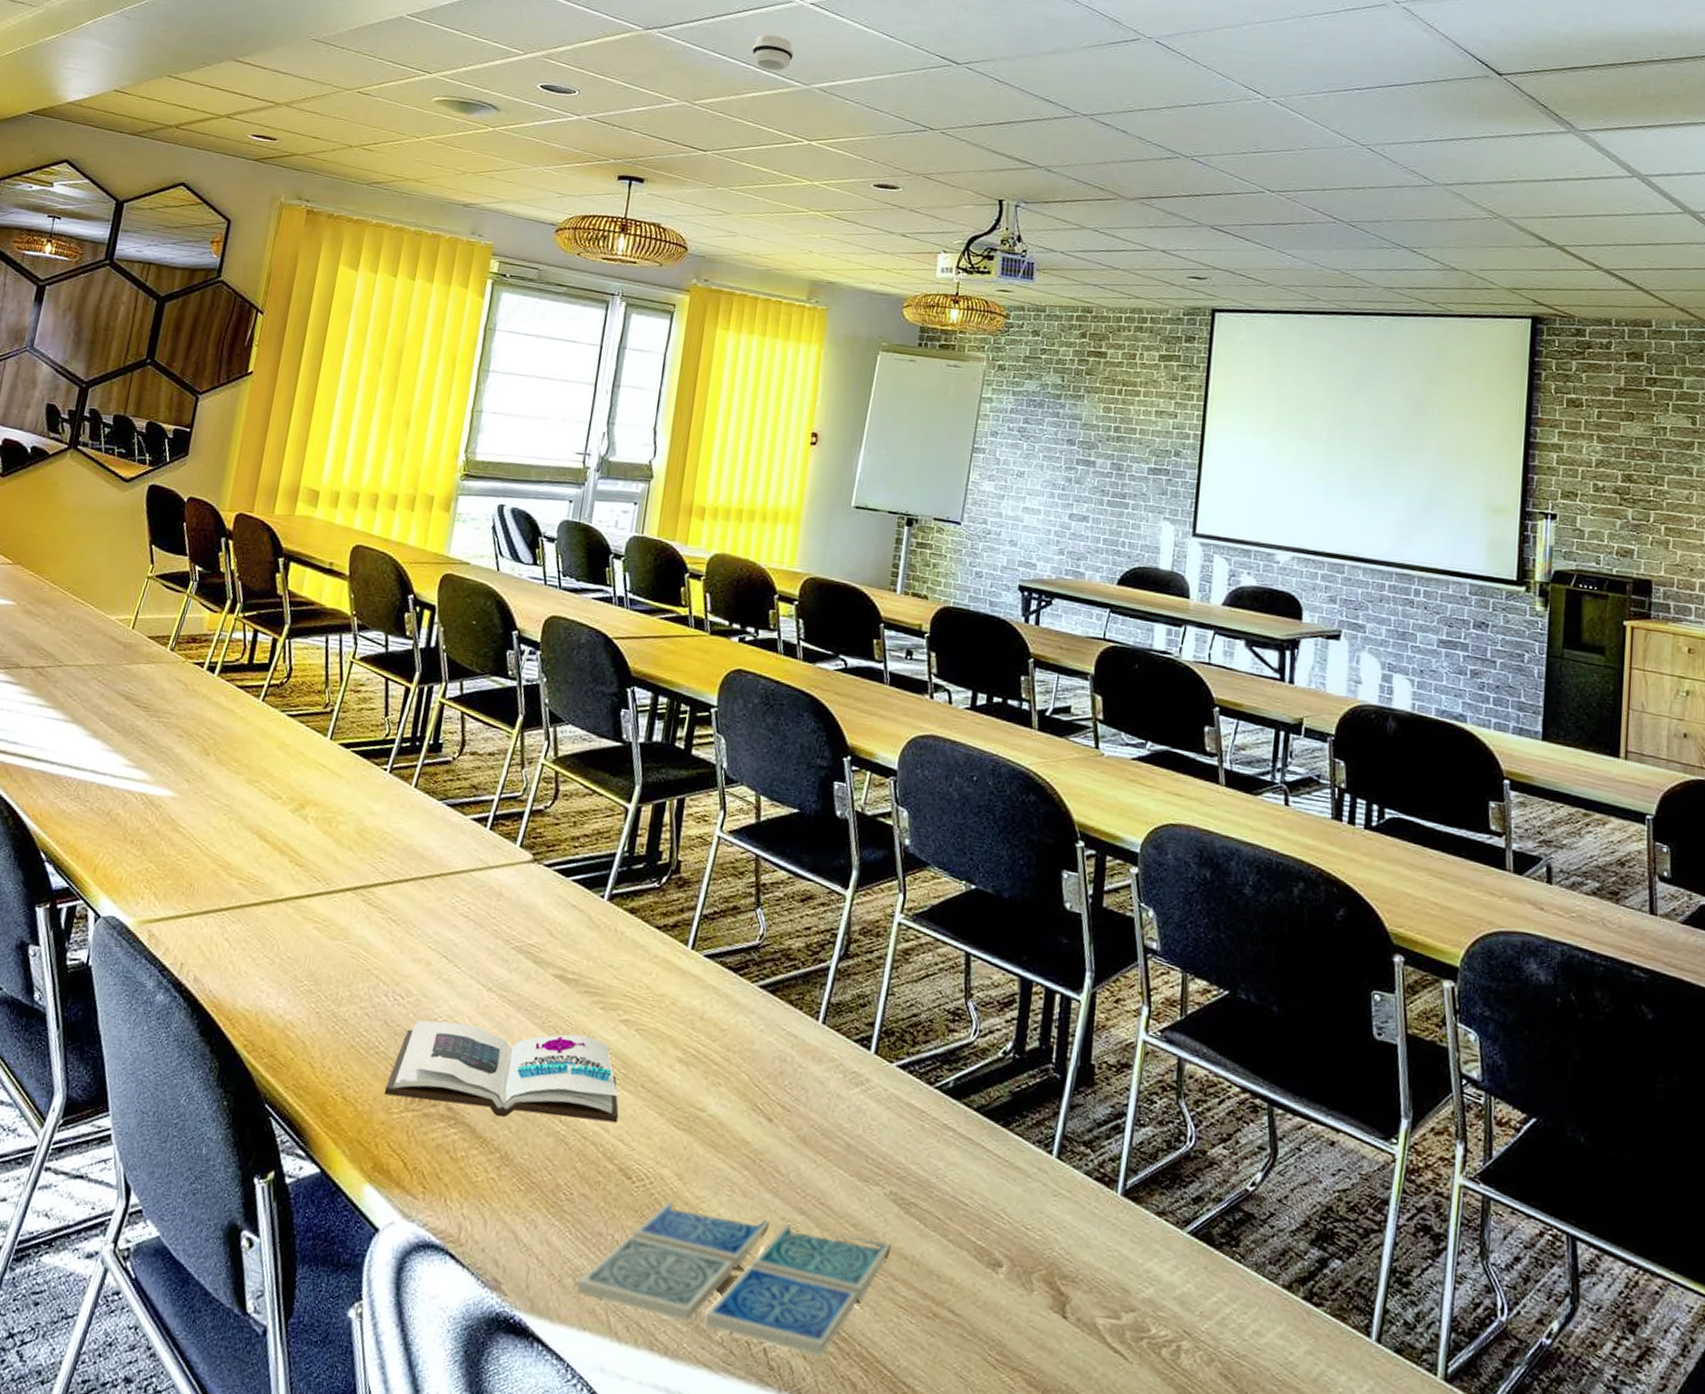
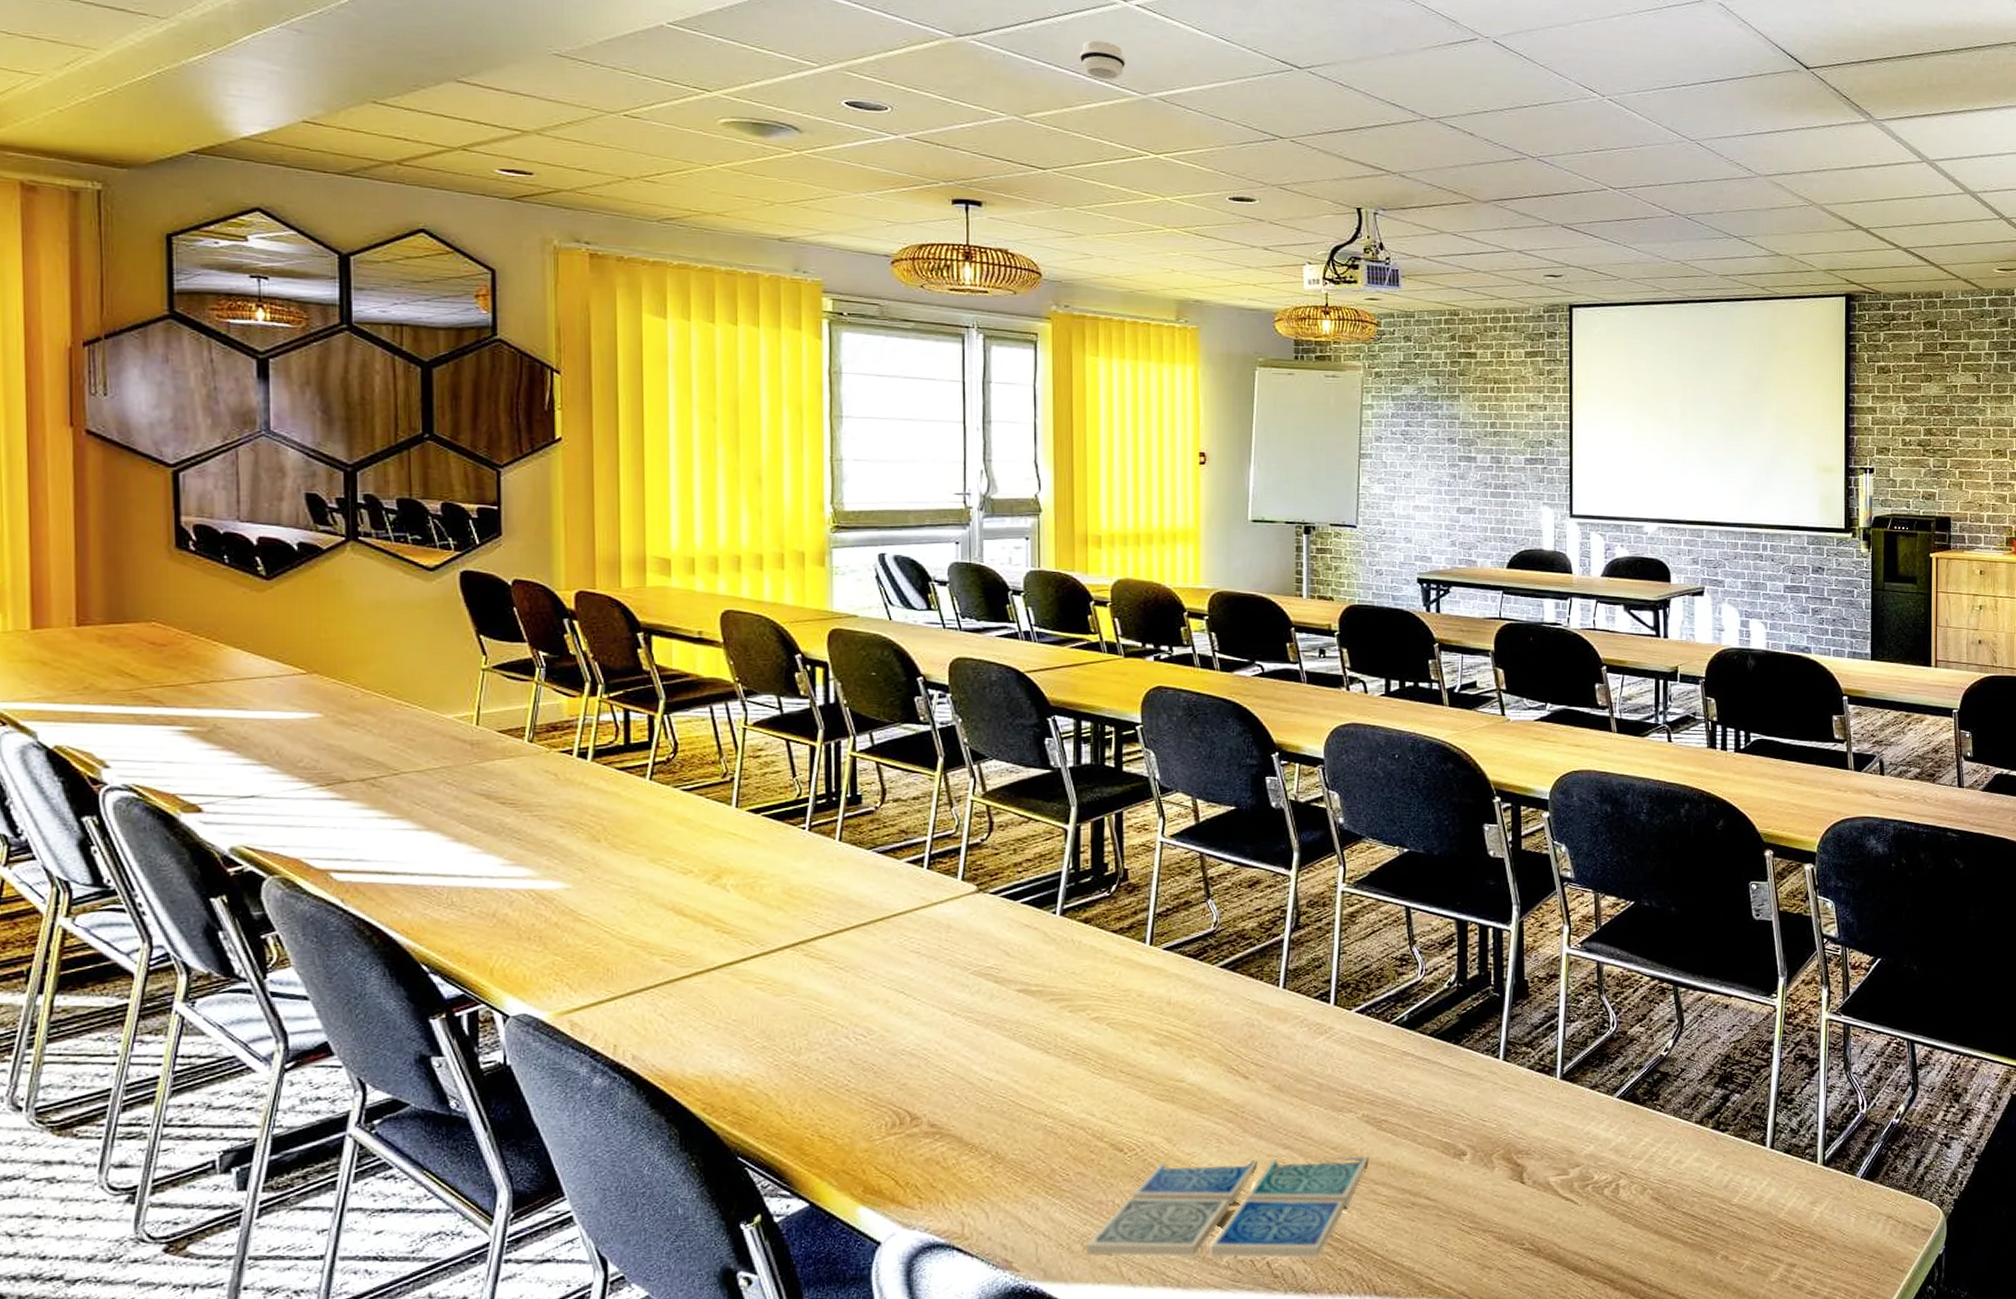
book: present [384,1019,619,1123] -> none [862,1037,1102,1126]

